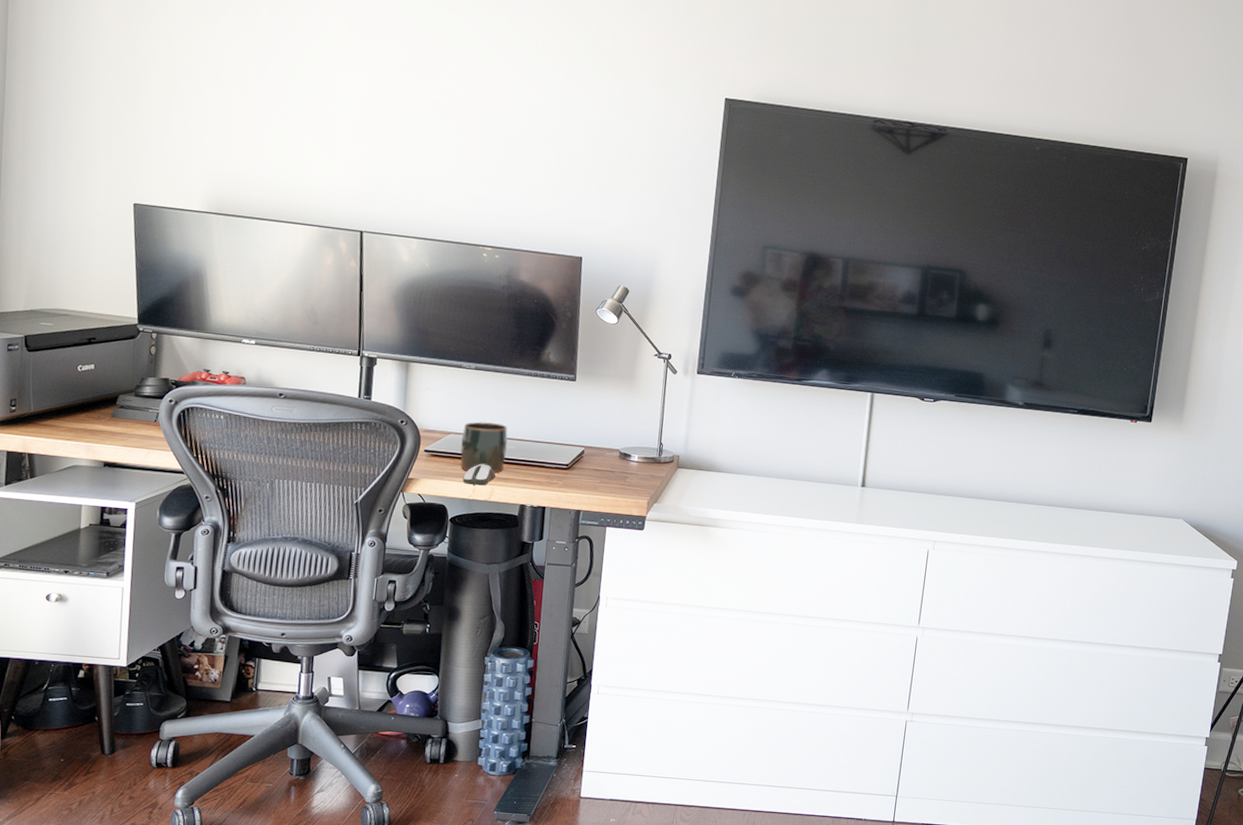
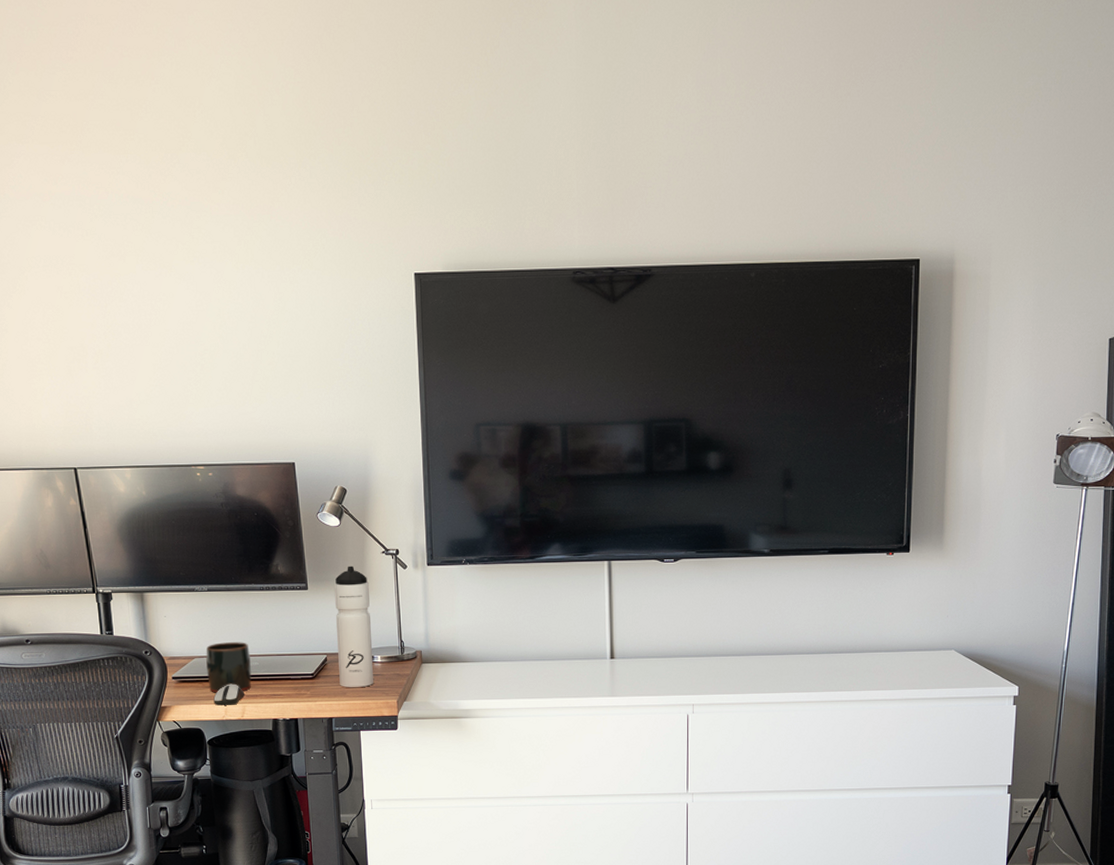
water bottle: none [593,363,637,484] -> present [333,565,374,688]

